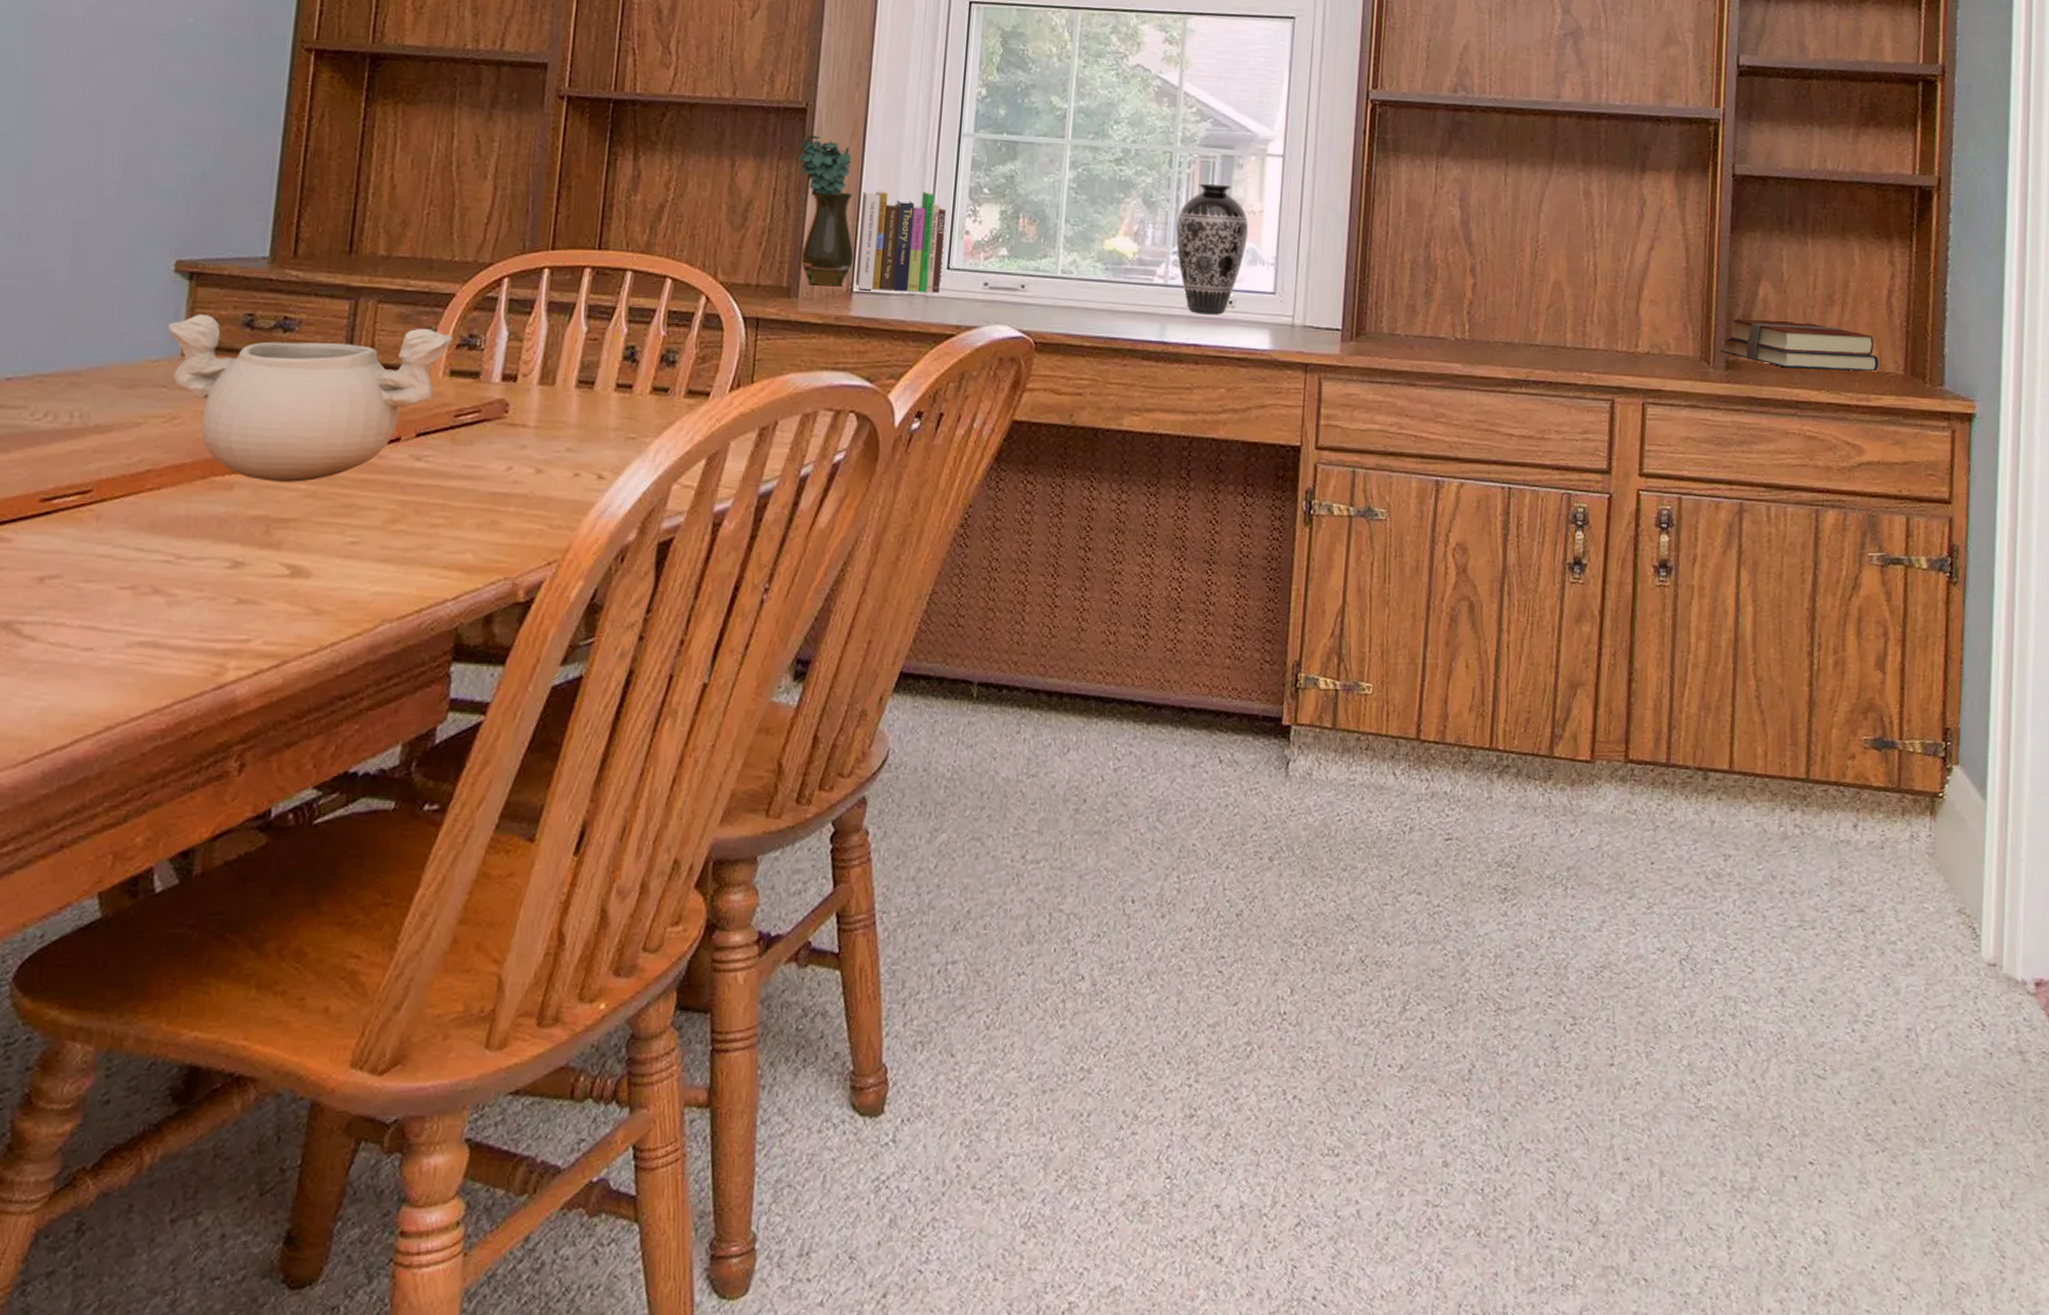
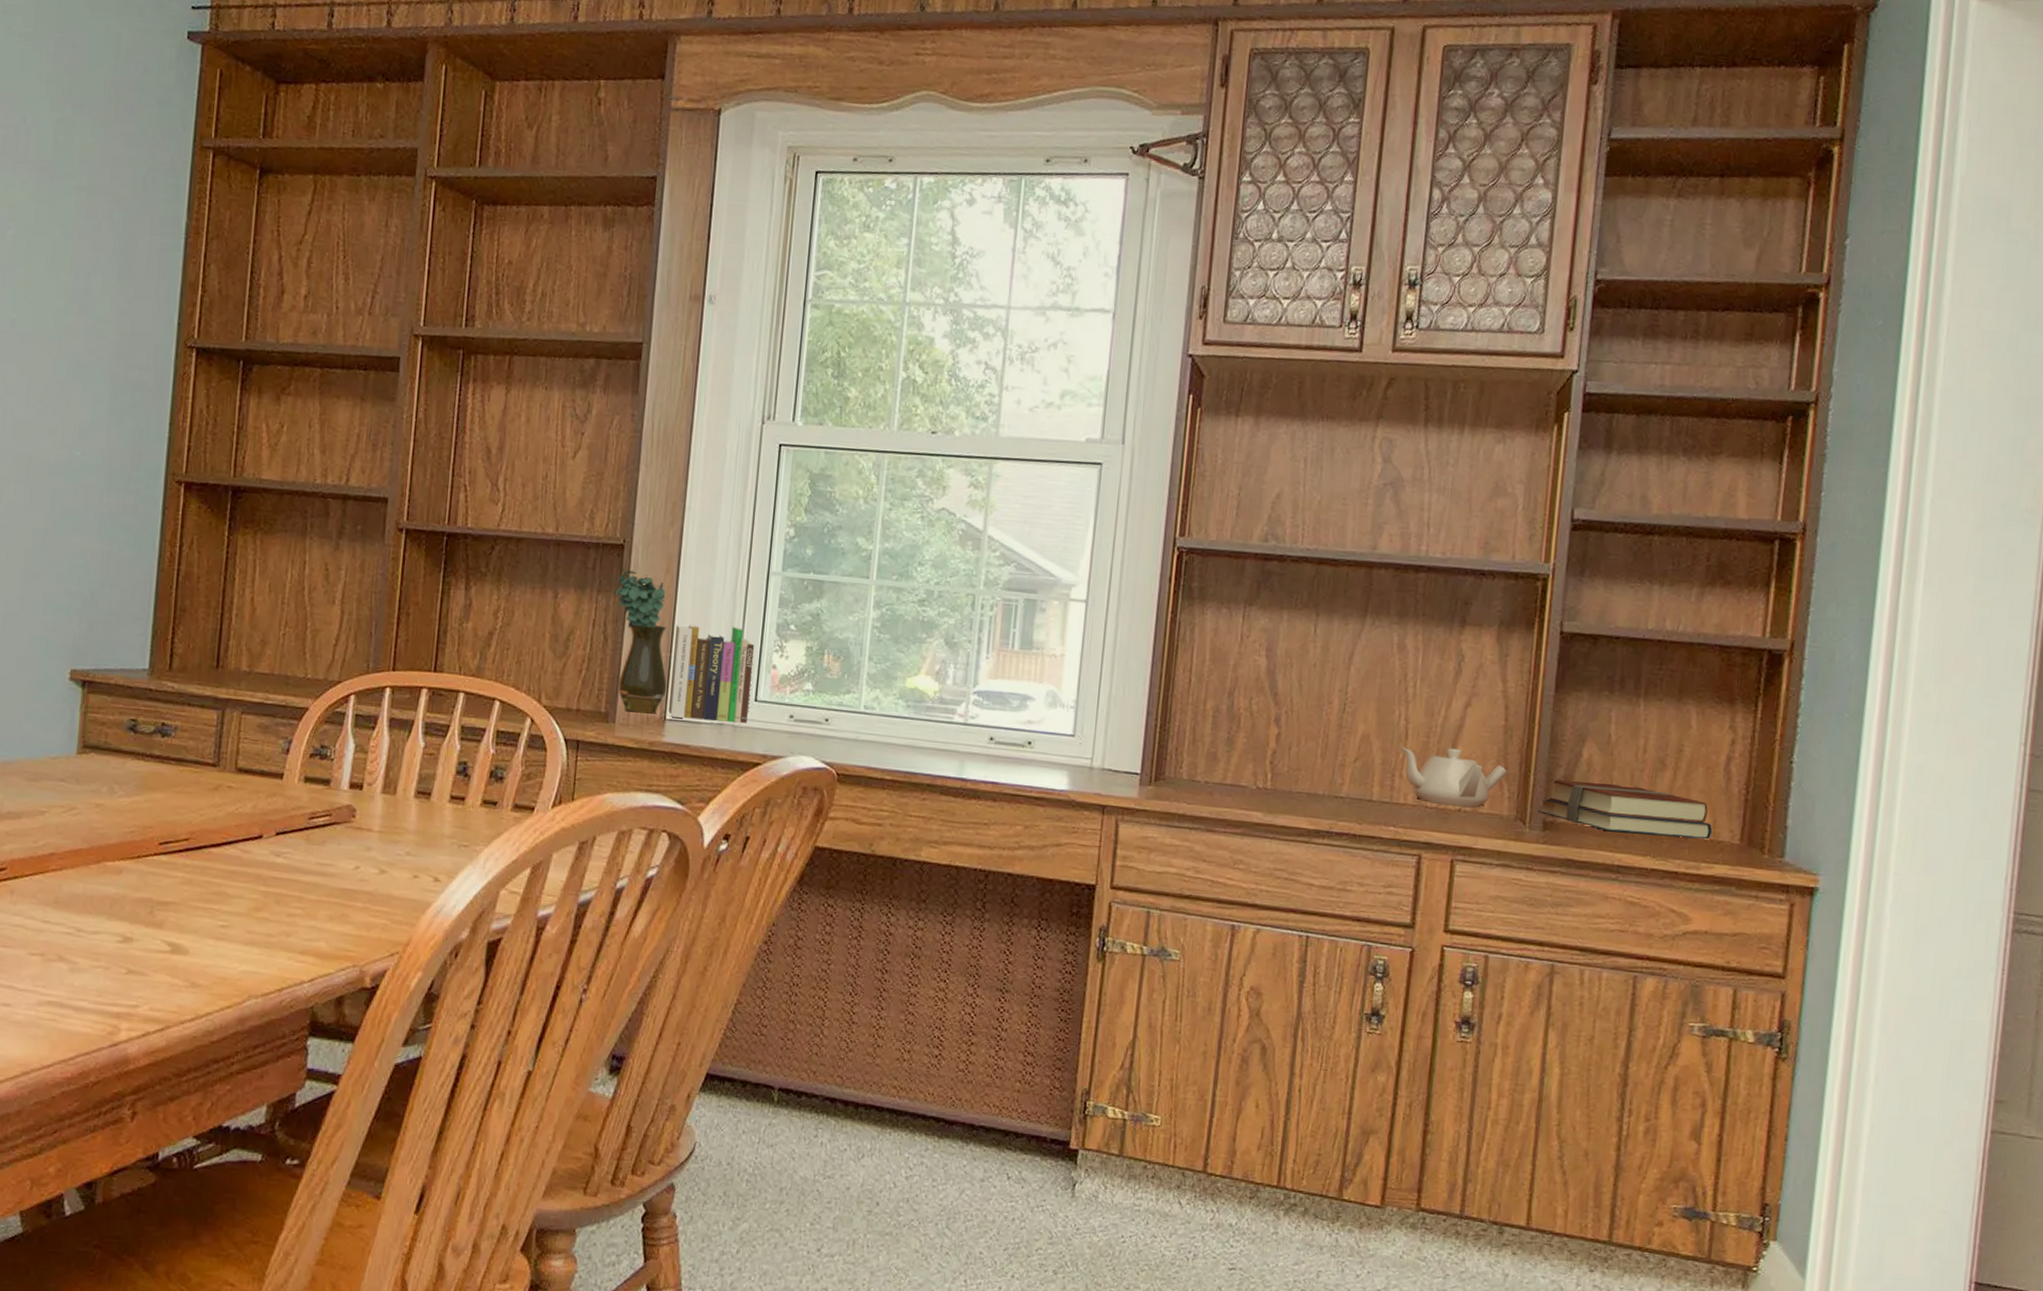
bowl: present [167,314,453,482] -> none [65,718,307,871]
decorative vase: present [1176,184,1249,316] -> none [976,626,1050,756]
teapot: none [1589,291,1691,350] -> present [1399,746,1508,808]

